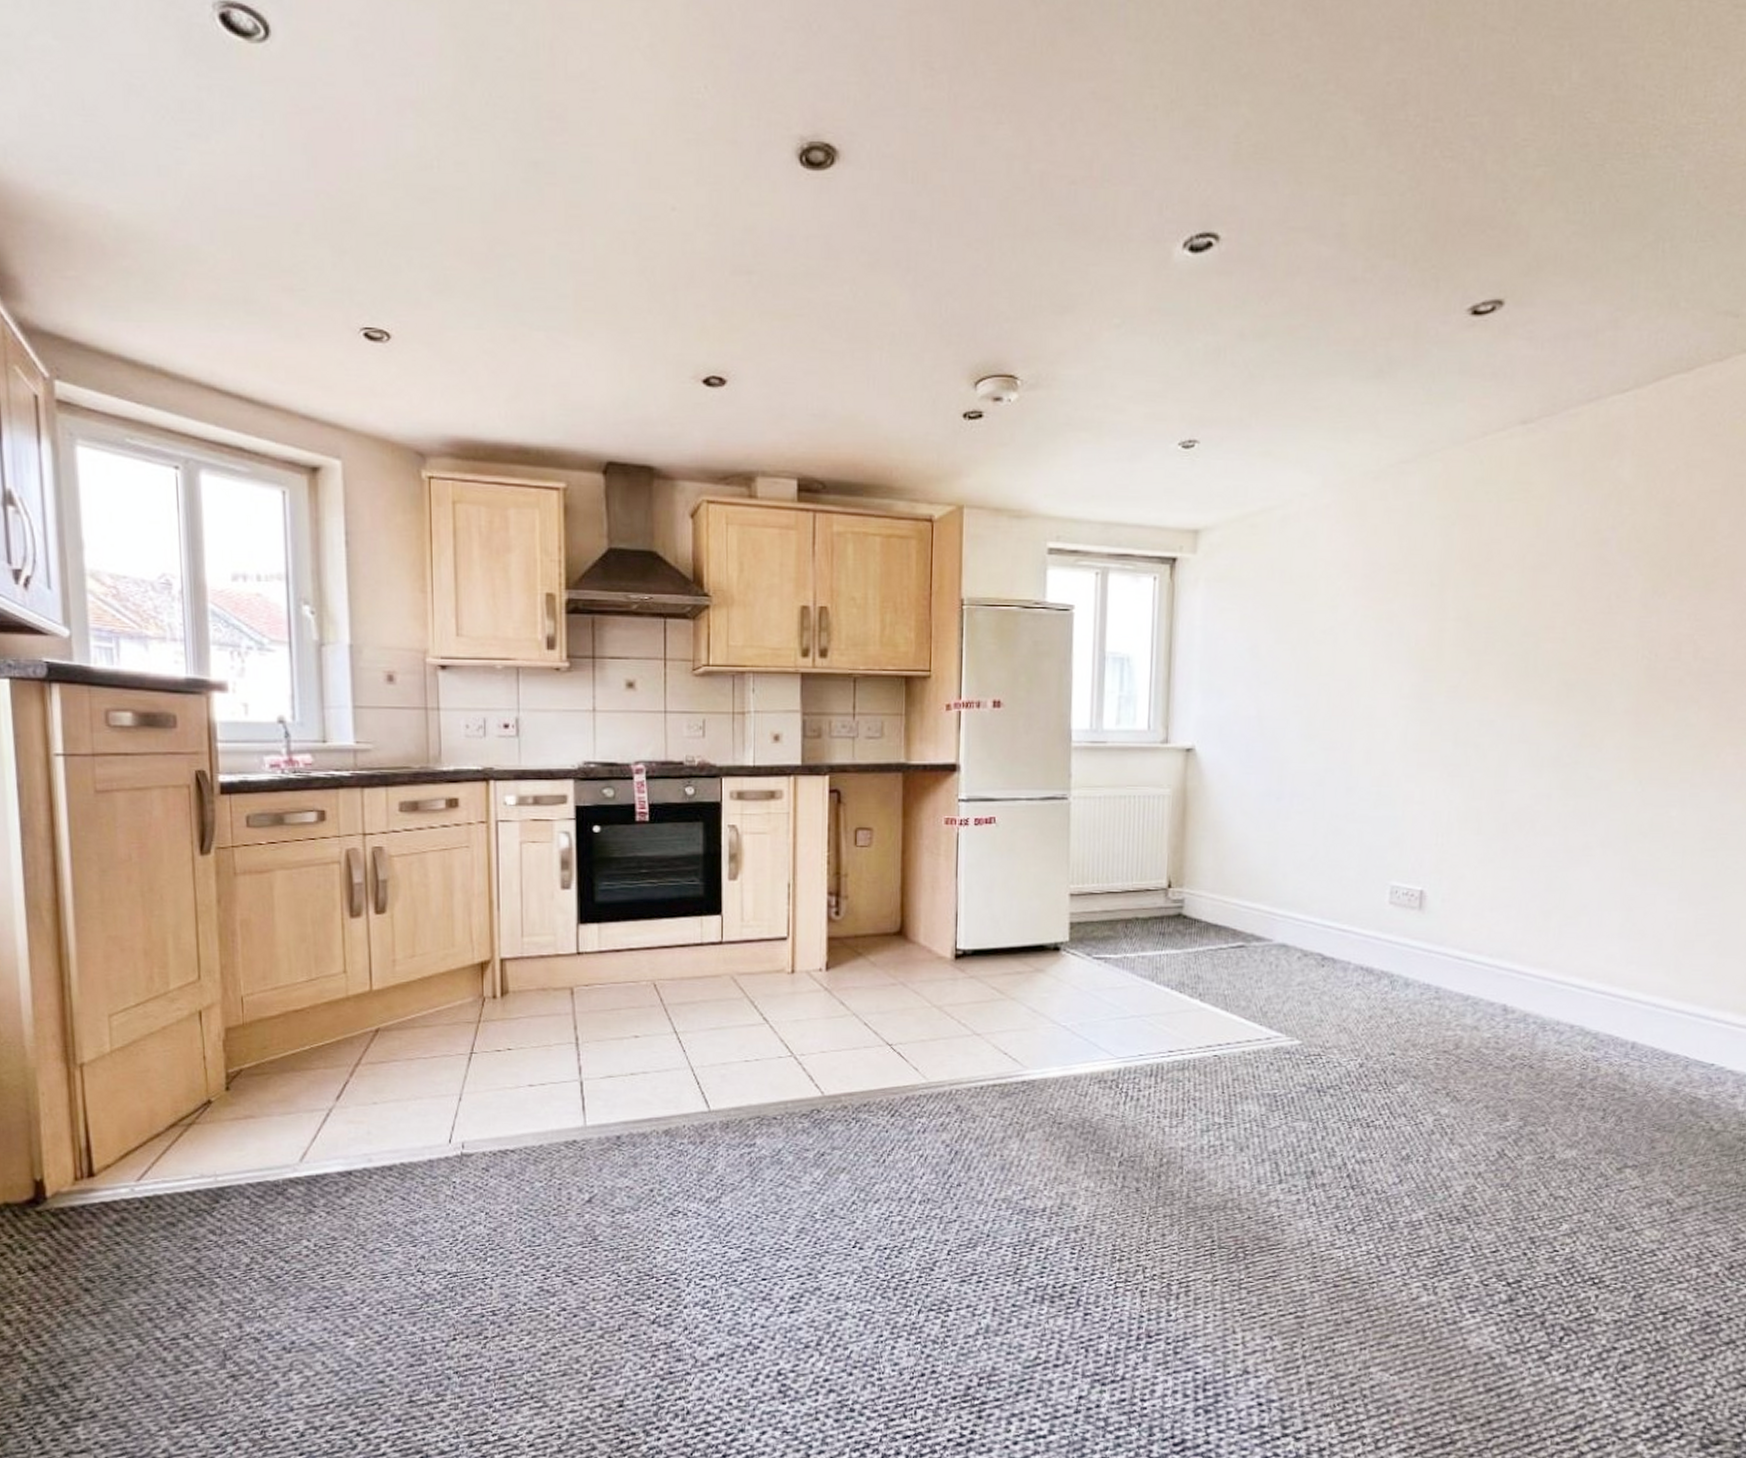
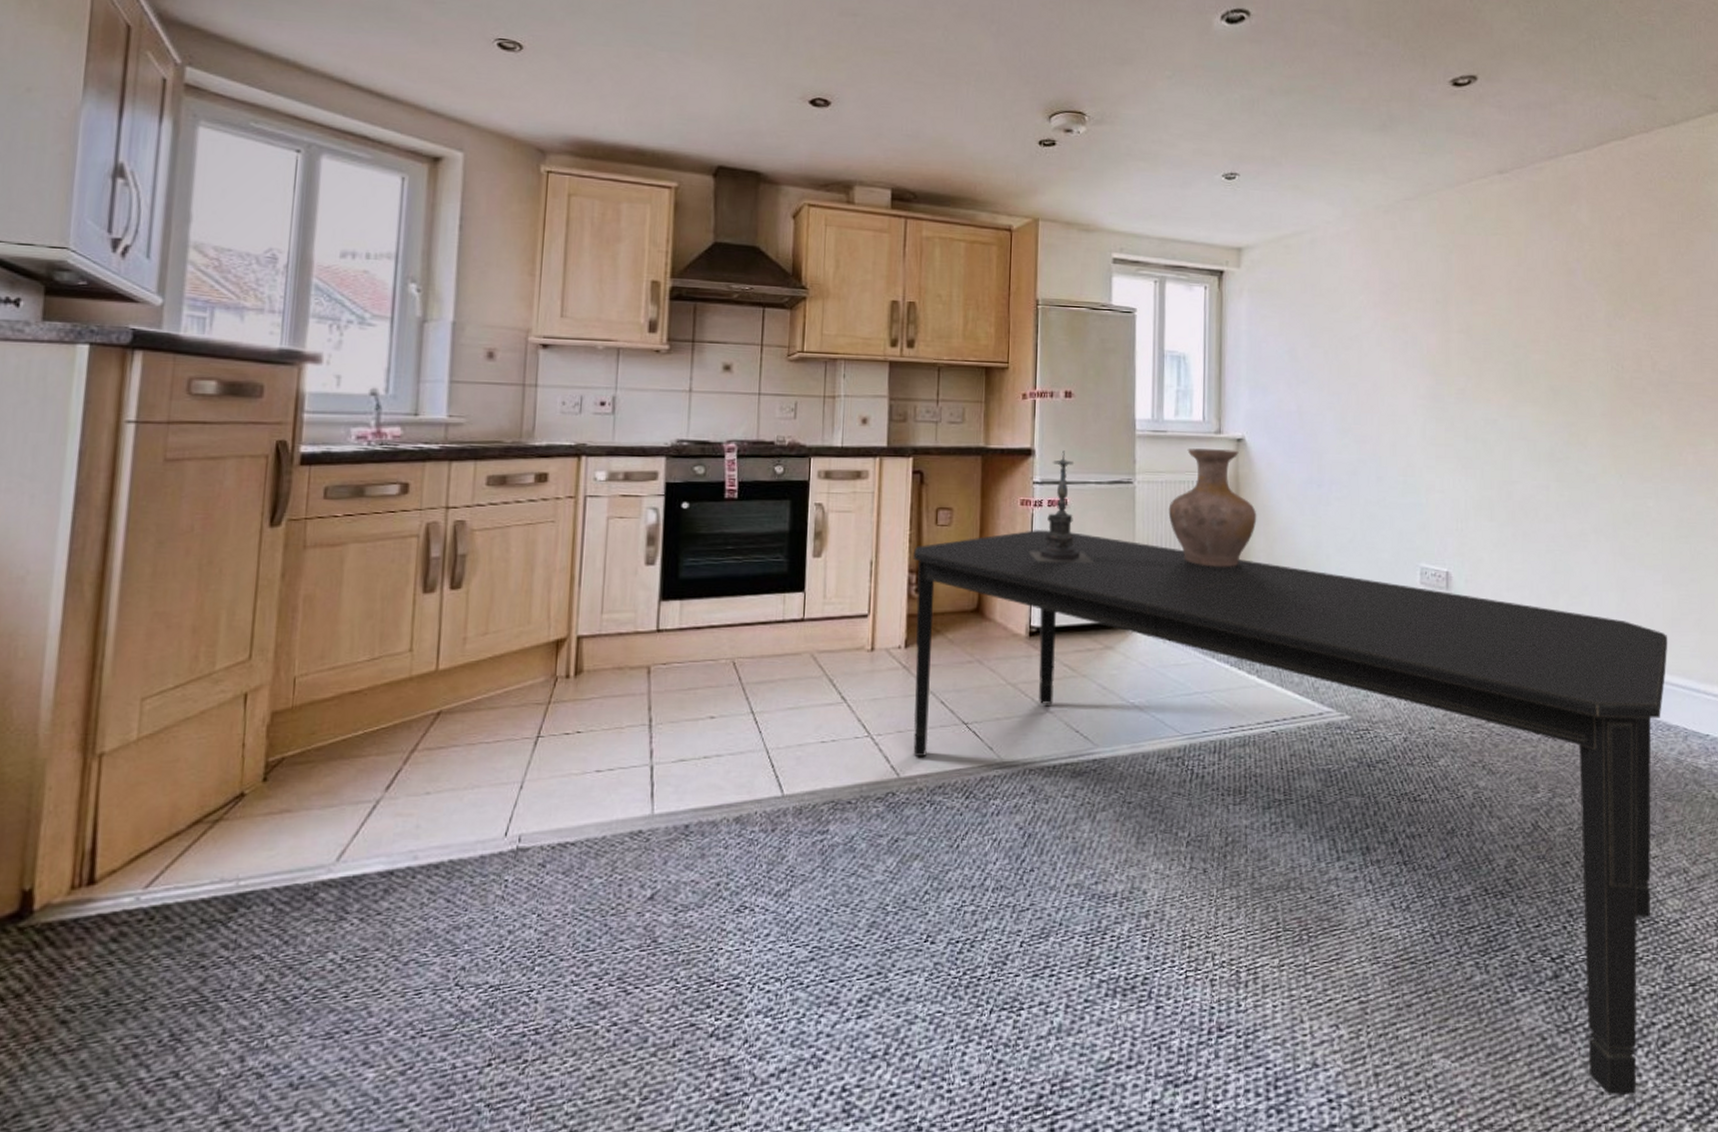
dining table: none [832,848,1678,1414] -> present [913,529,1668,1096]
candle holder: none [953,765,1025,884] -> present [1028,450,1095,563]
vase: none [1106,760,1206,887] -> present [1168,448,1257,567]

